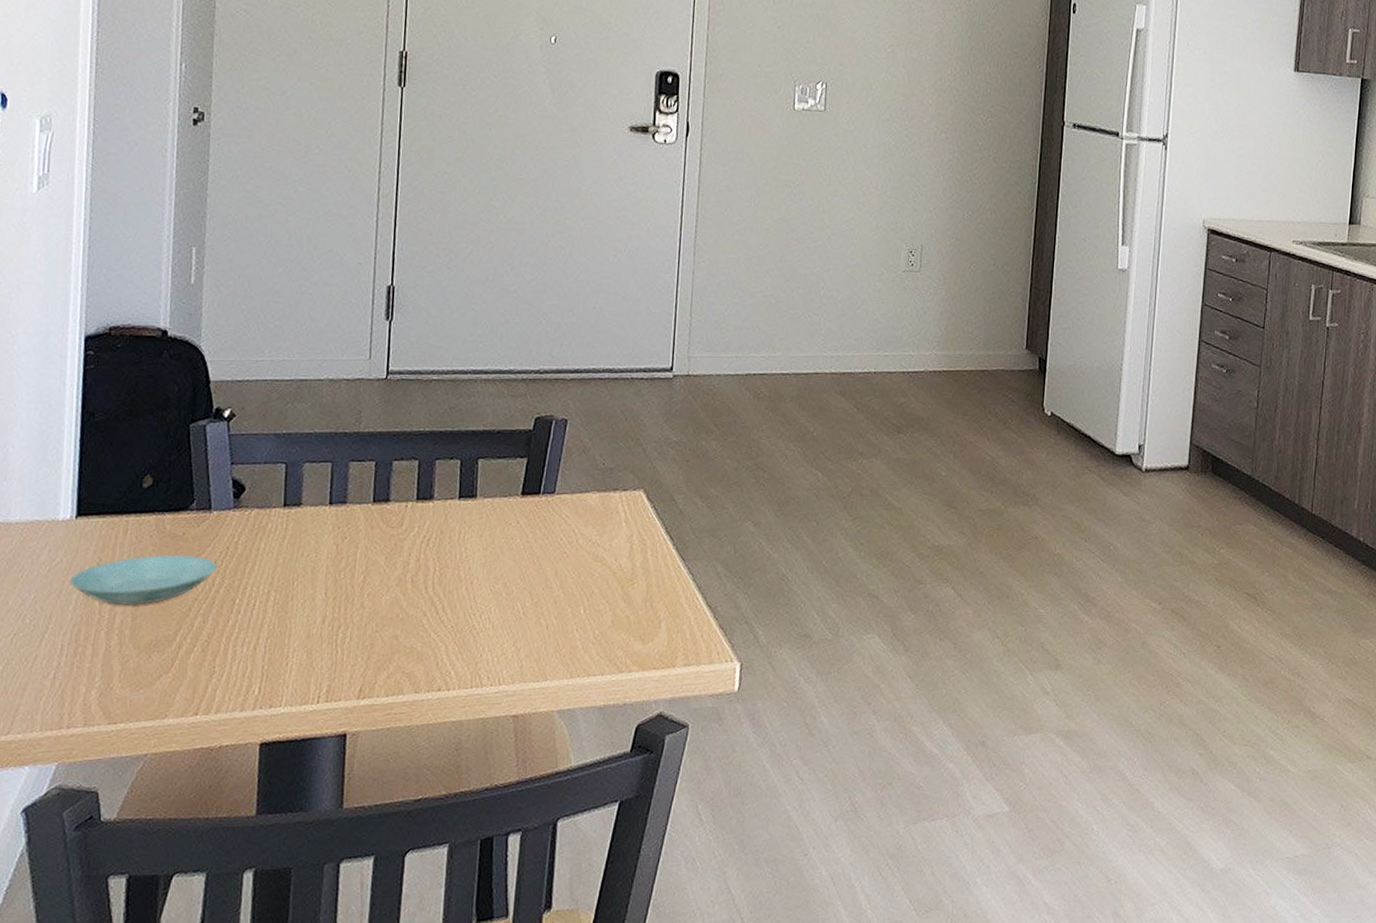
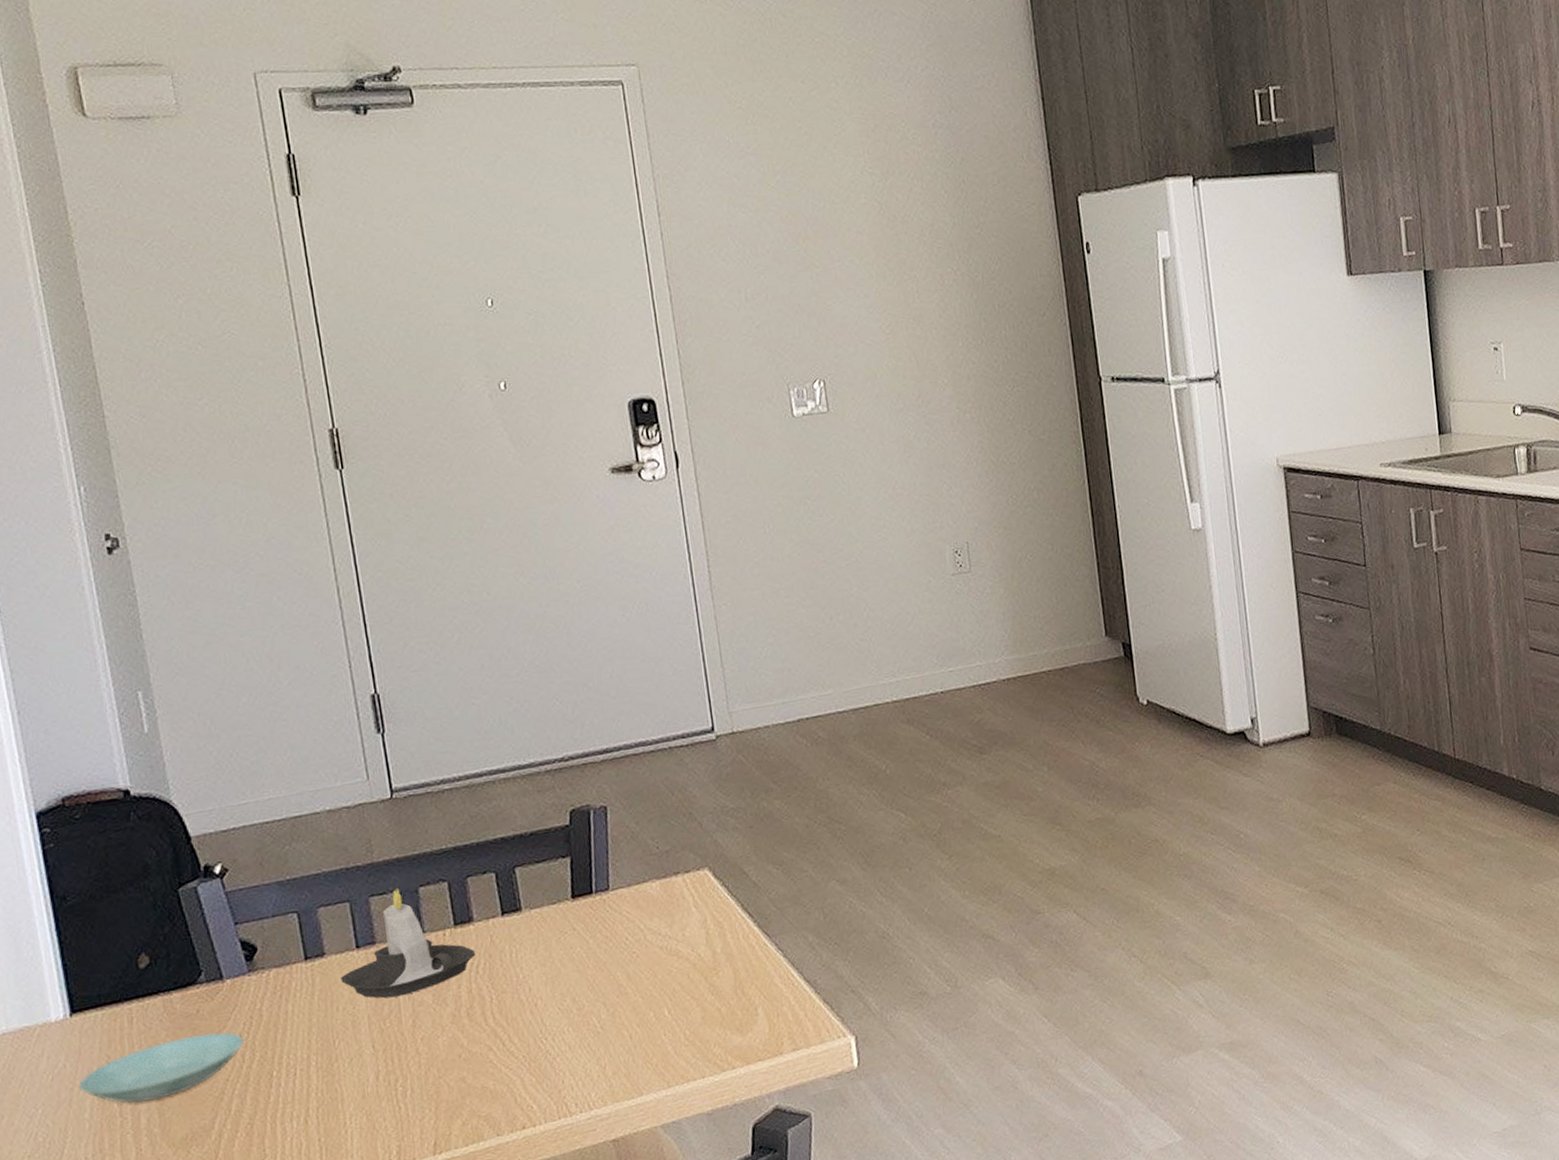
candle: none [310,457,430,554] -> present [340,887,476,999]

